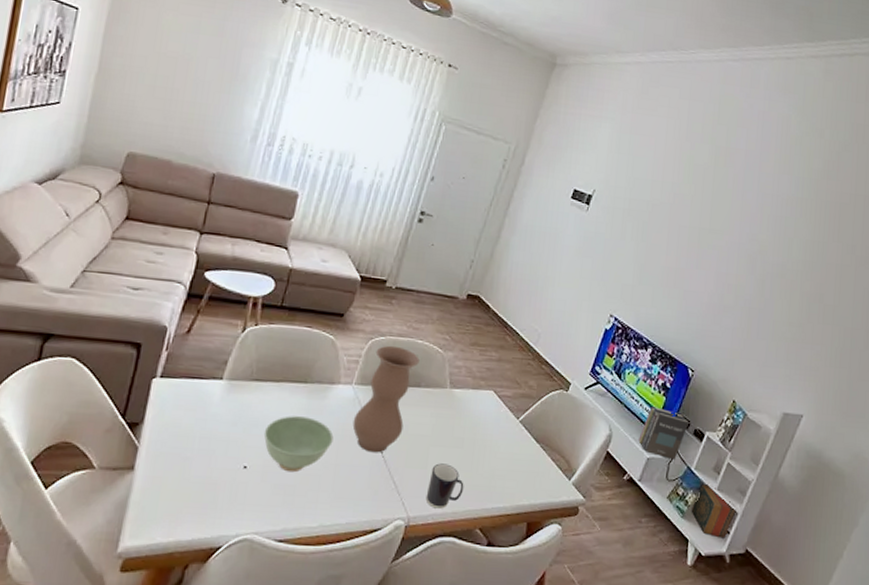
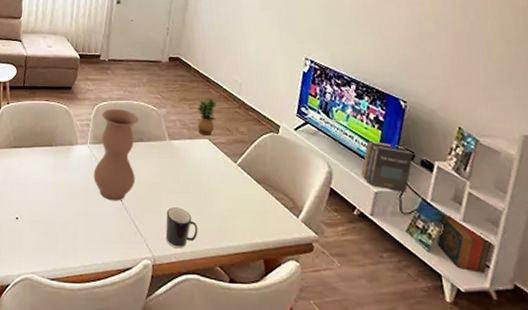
bowl: present [264,416,334,473] -> none [26,174,80,221]
potted plant: none [484,347,510,387] -> present [196,99,217,136]

